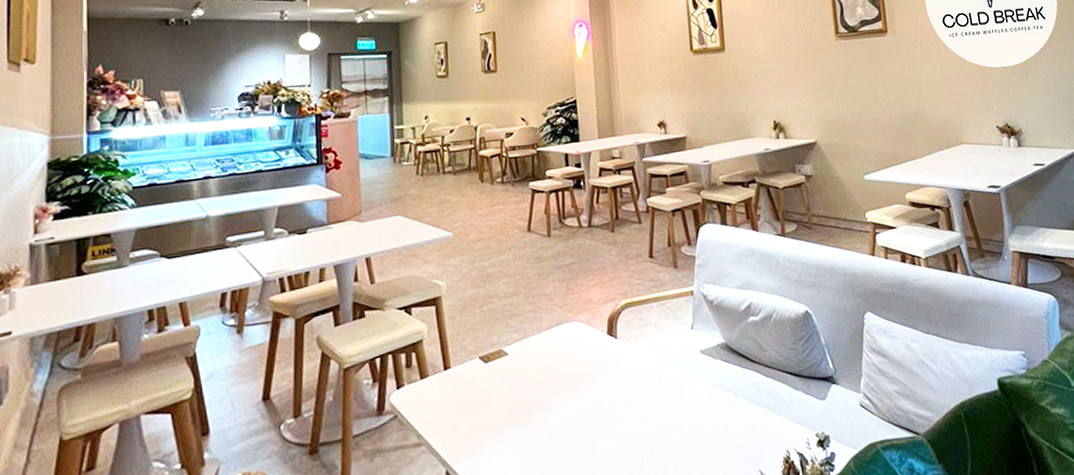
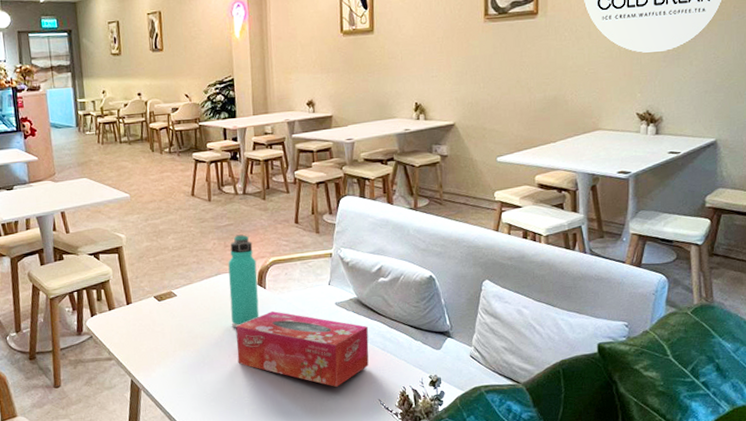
thermos bottle: none [571,274,610,391] -> present [228,234,260,328]
tissue box: none [581,366,744,459] -> present [236,311,369,387]

